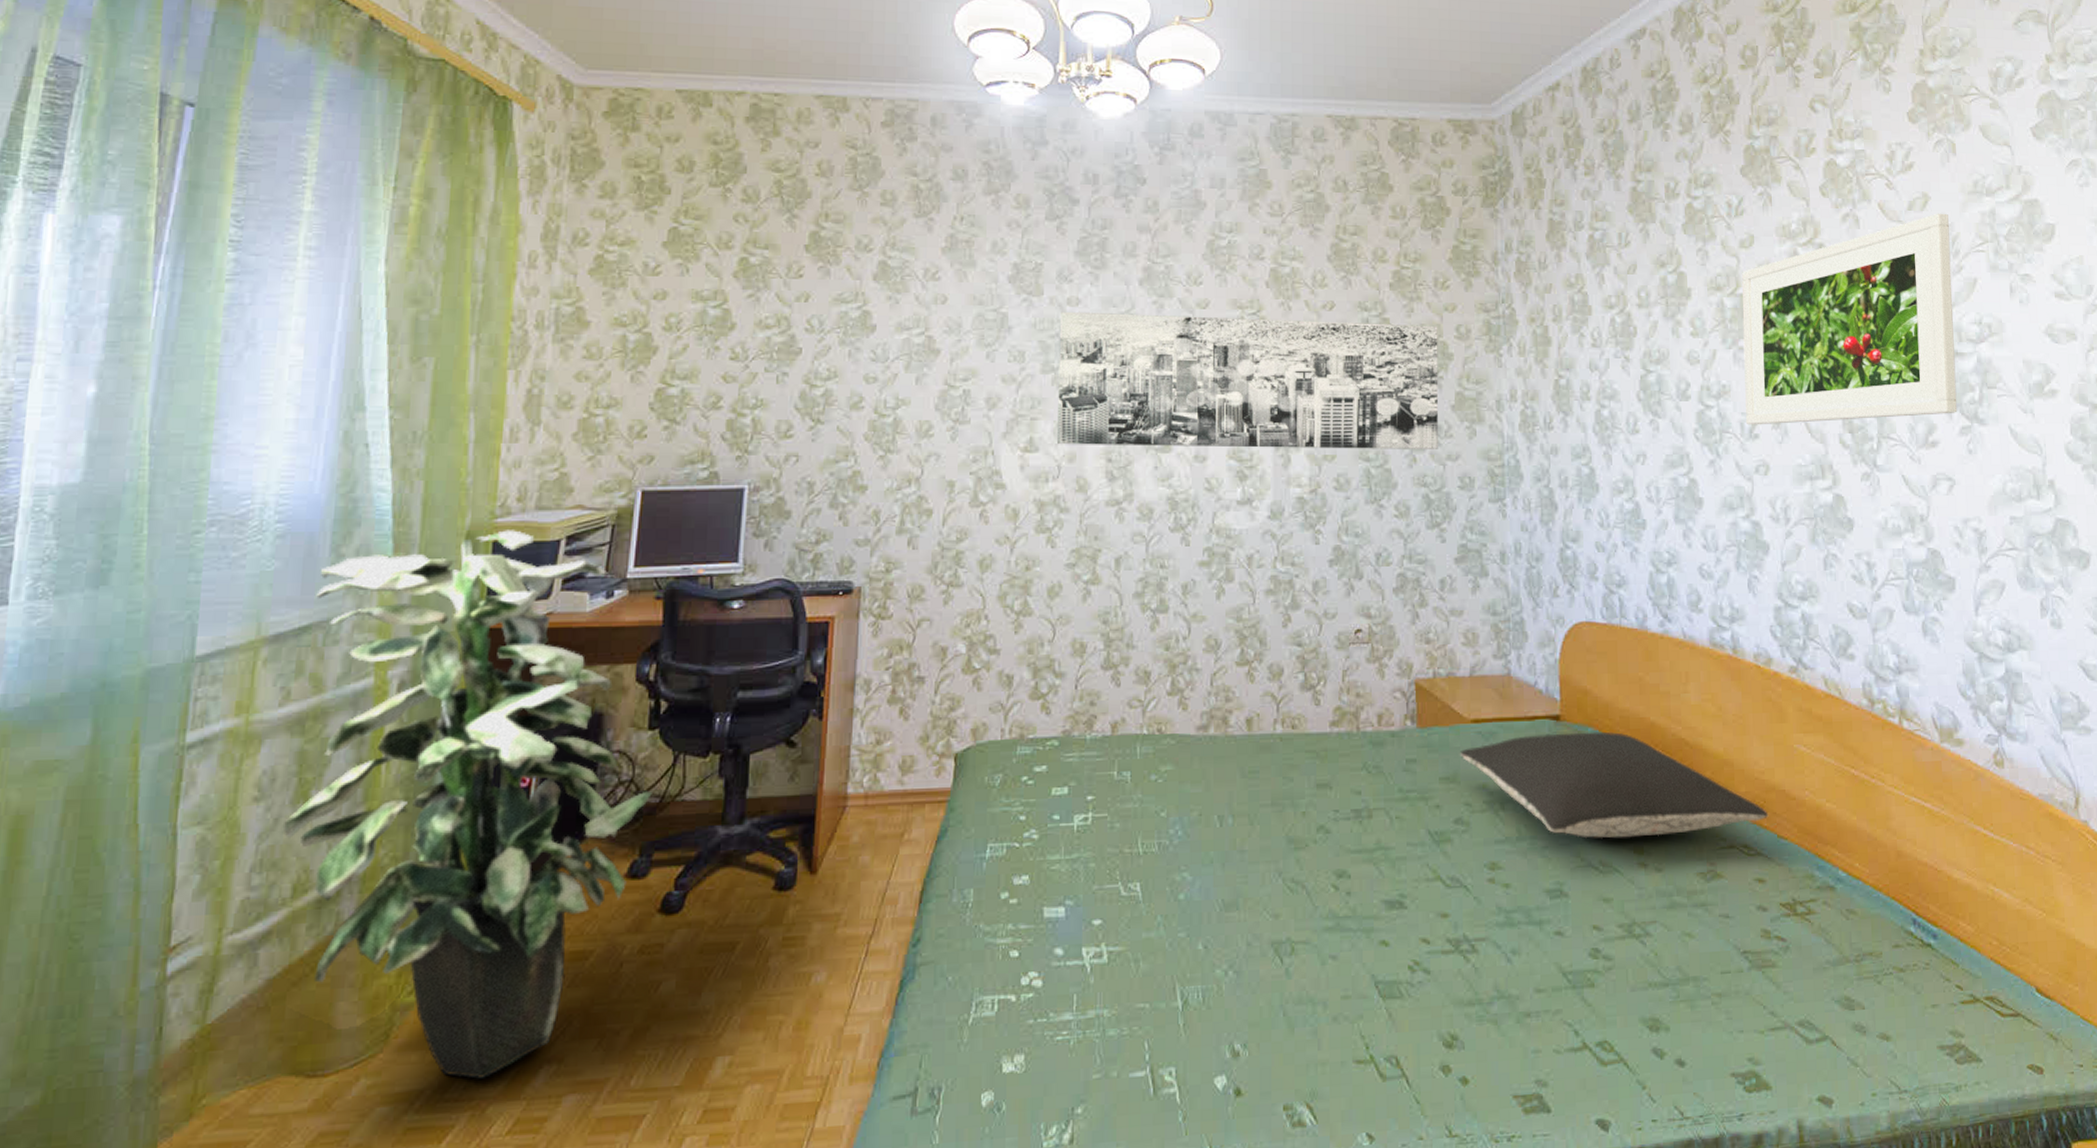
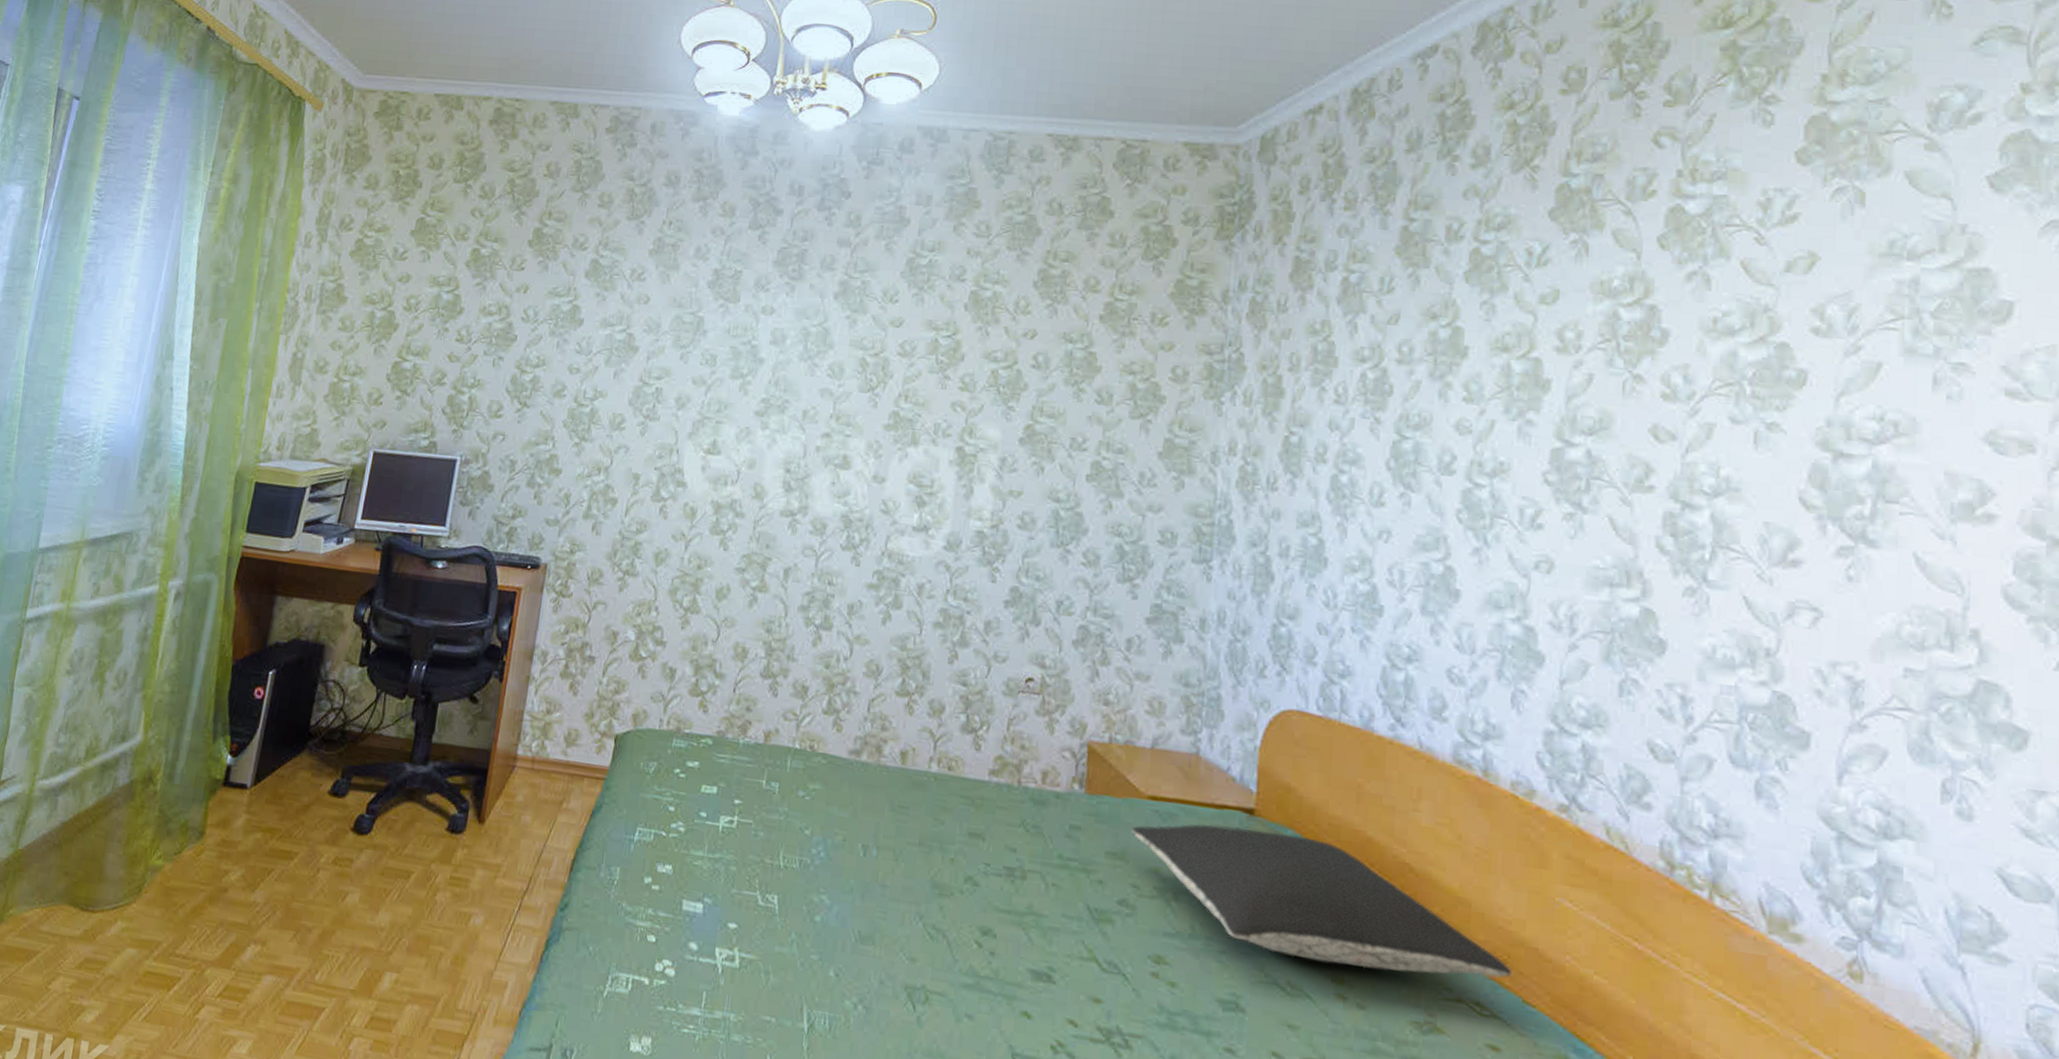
indoor plant: present [282,530,652,1079] -> none [84,473,357,944]
wall art: present [1056,311,1439,451] -> none [738,319,1151,499]
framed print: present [1742,213,1958,425] -> none [1526,277,1845,529]

